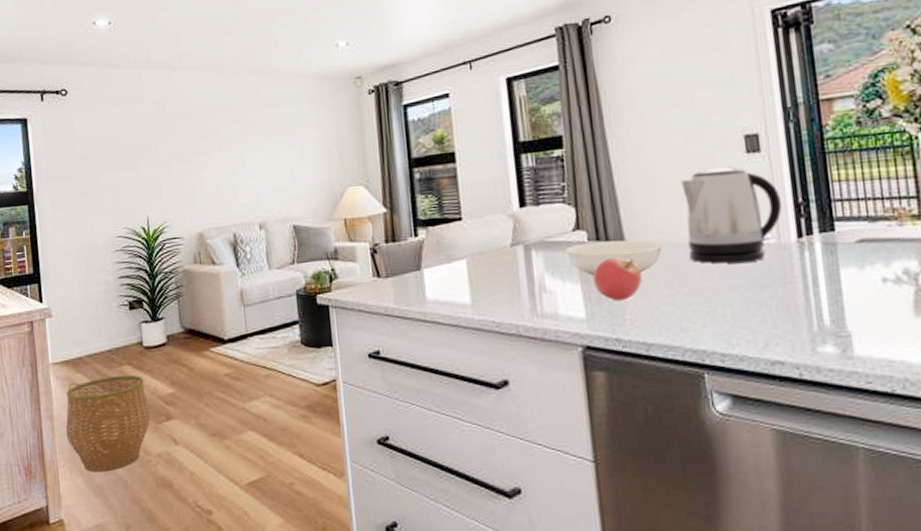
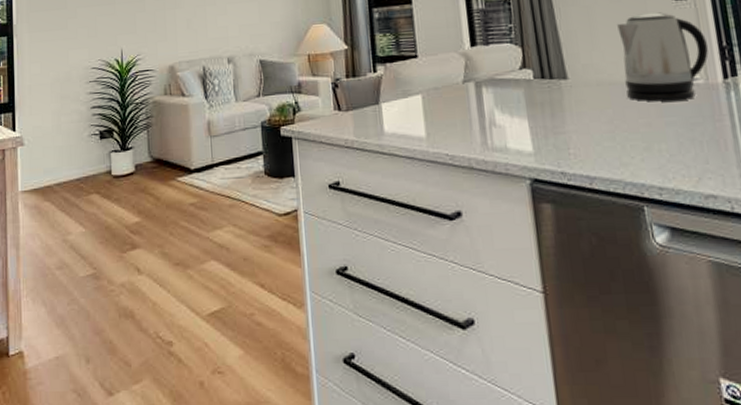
basket: present [65,374,151,472] -> none [31,203,116,302]
bowl: present [565,240,663,277] -> none [513,78,603,113]
fruit: present [592,257,642,302] -> none [538,95,584,136]

